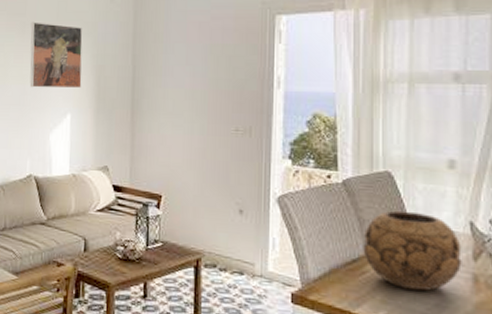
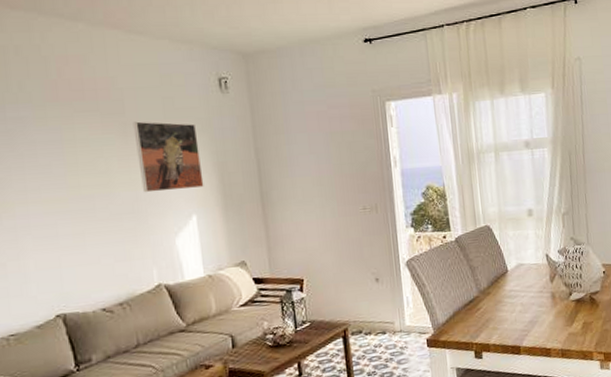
decorative bowl: present [363,210,462,292] -> none [475,254,544,315]

